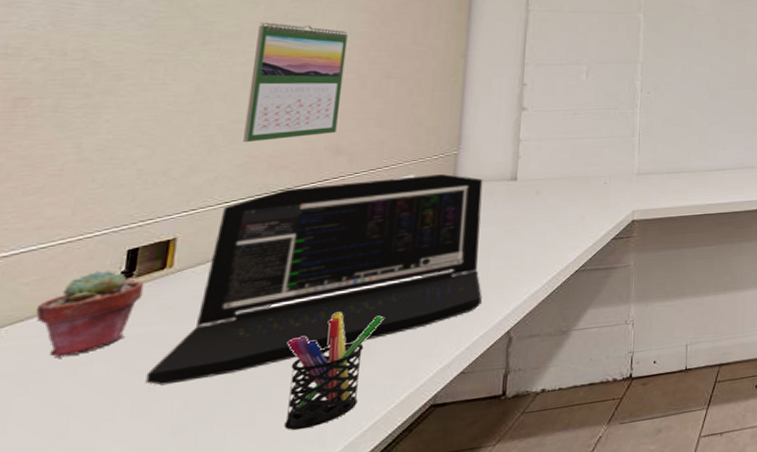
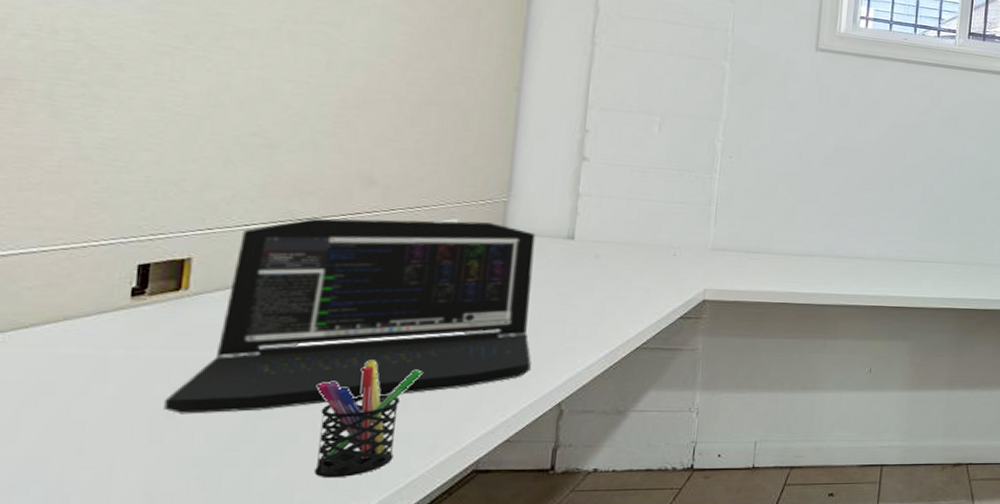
potted succulent: present [35,270,145,358] -> none [40,283,158,372]
calendar: present [243,22,348,142] -> none [263,21,382,162]

